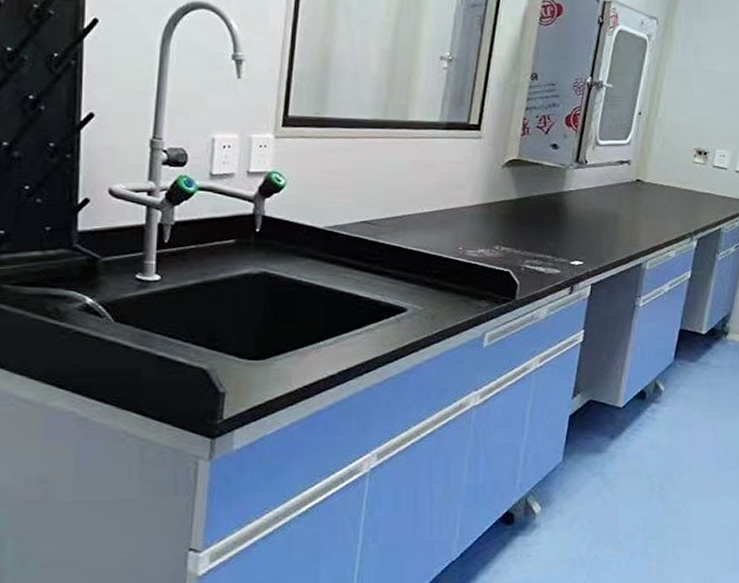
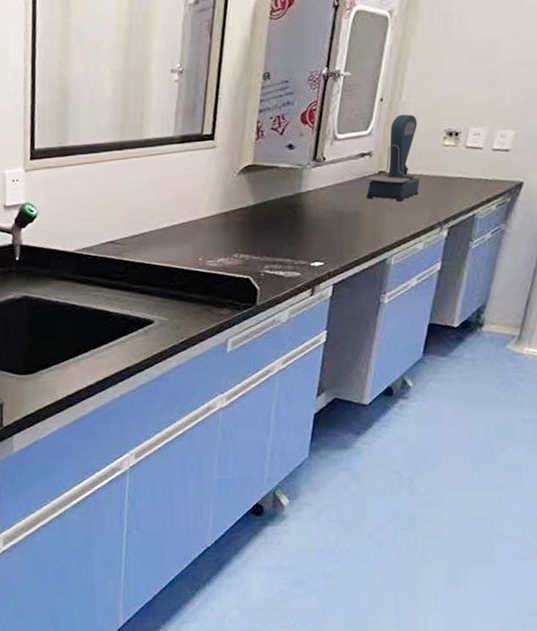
scale: none [623,129,673,210] -> present [365,114,420,202]

